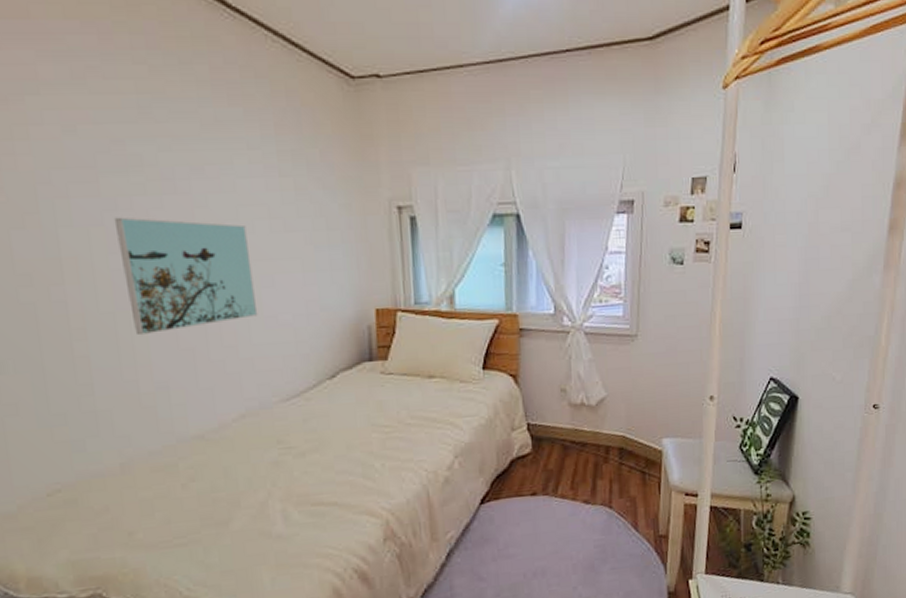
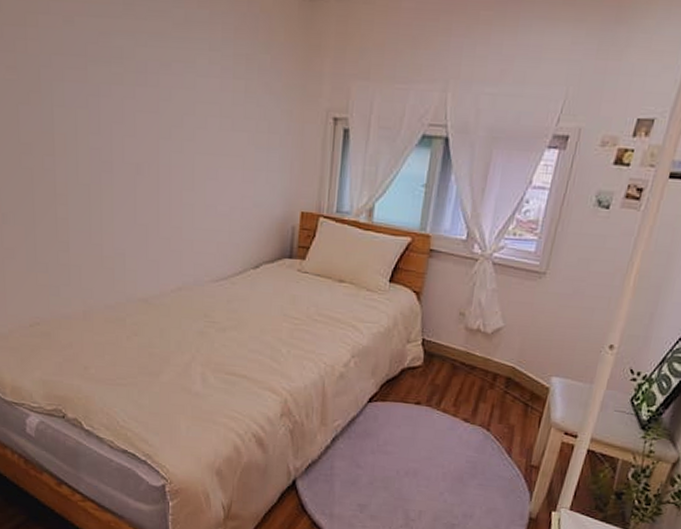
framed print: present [114,217,258,336] -> none [96,102,202,208]

